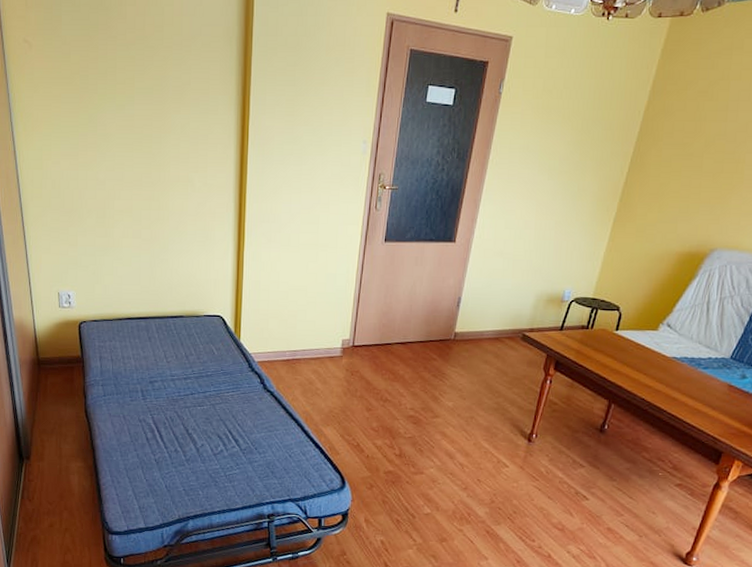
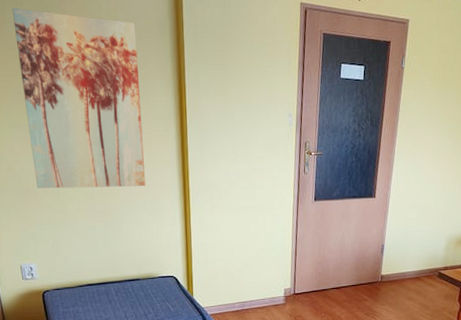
wall art: none [69,9,200,214] -> present [12,7,146,189]

